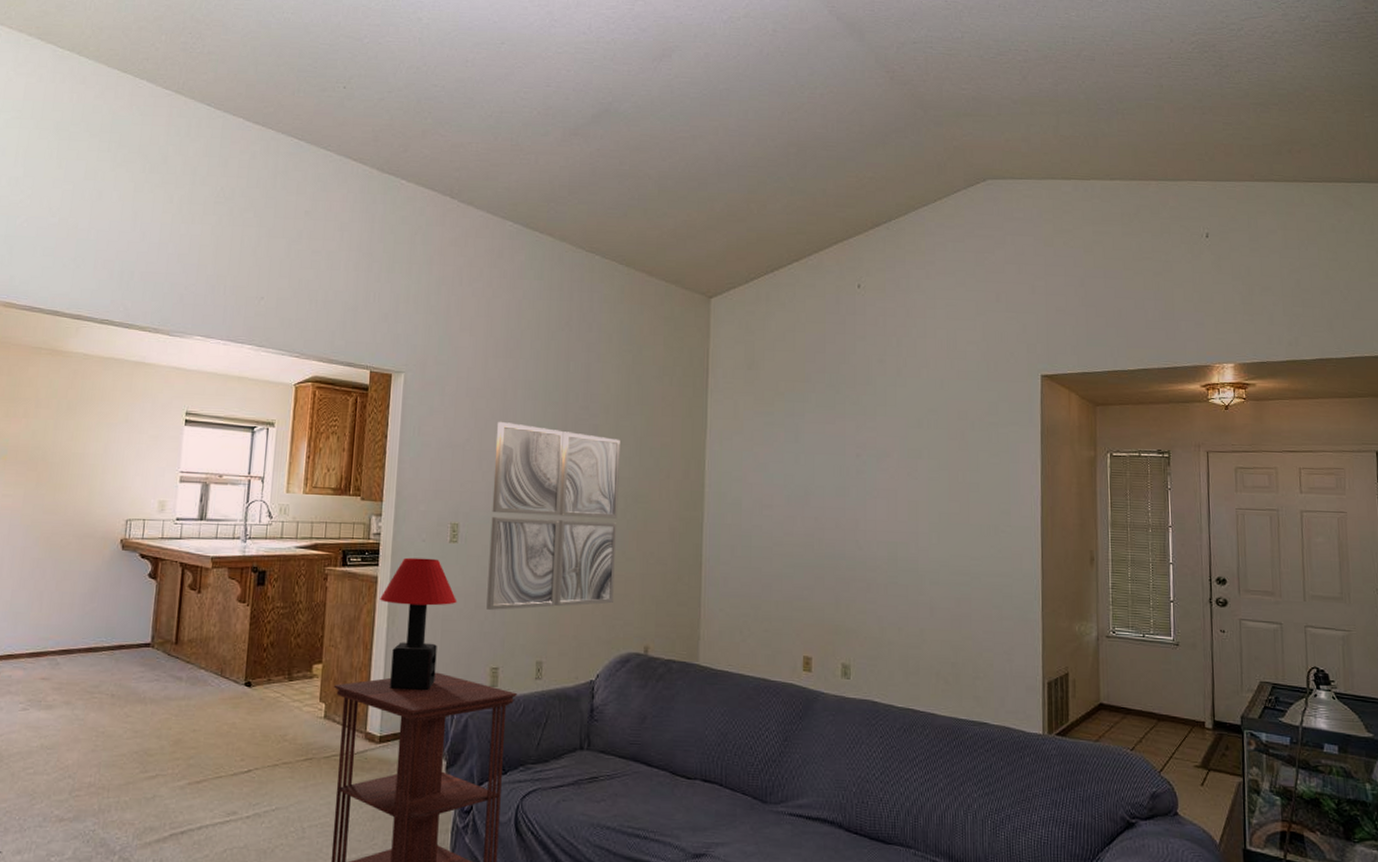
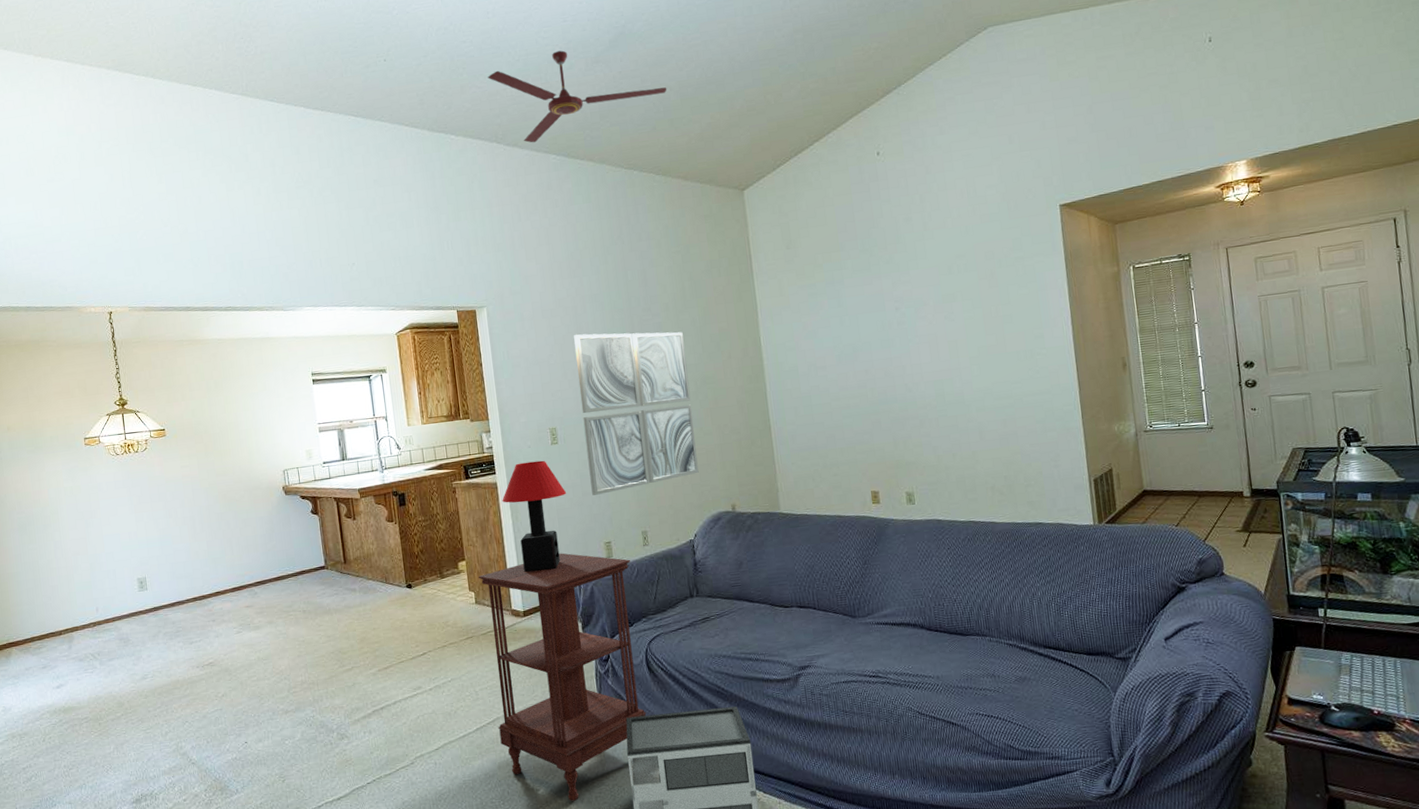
ceiling fan: none [453,115,646,205] -> present [487,50,667,143]

